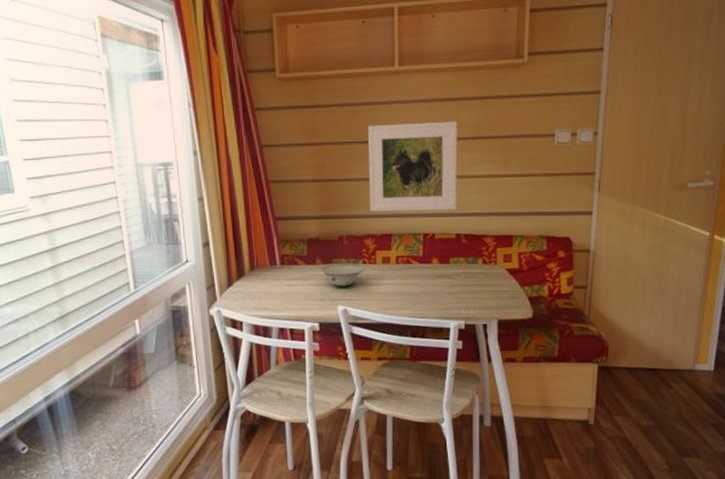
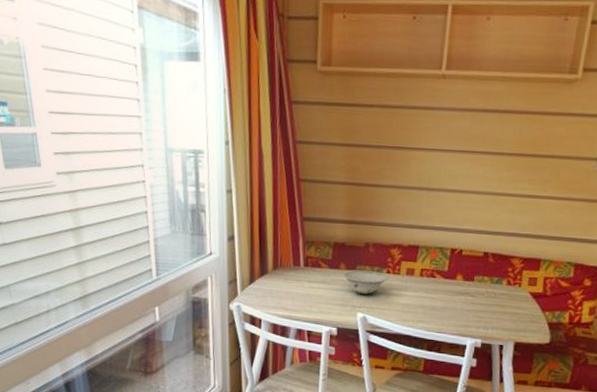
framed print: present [368,121,458,212] -> none [399,130,499,227]

